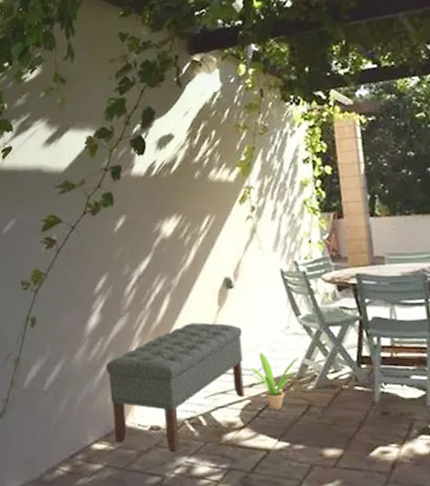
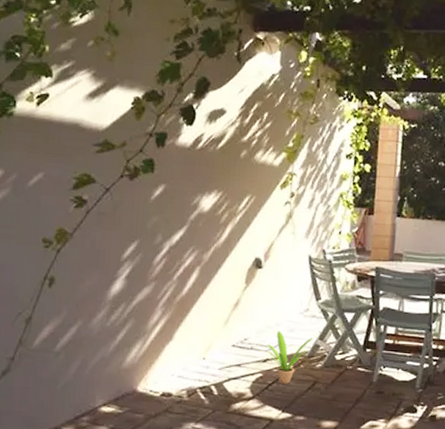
bench: present [106,322,245,452] -> none [124,297,264,417]

